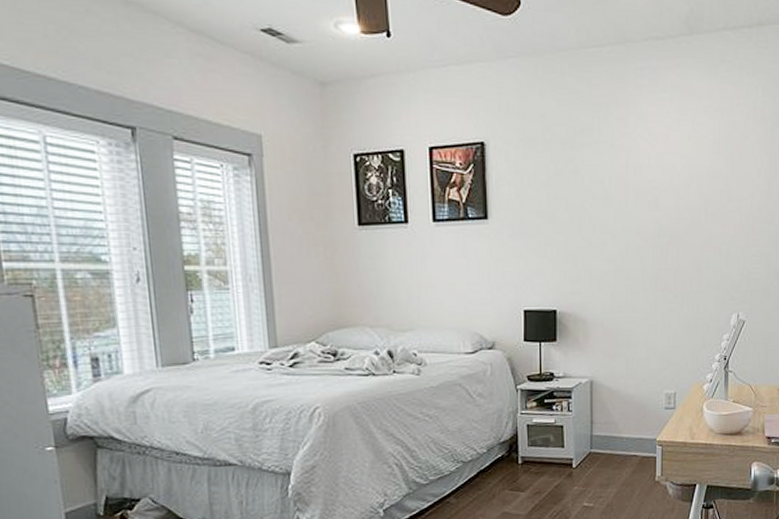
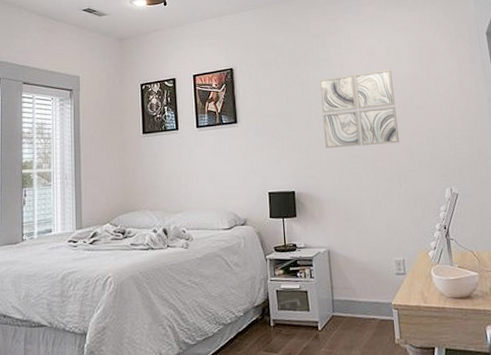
wall art: none [598,161,688,259] -> present [319,69,399,149]

